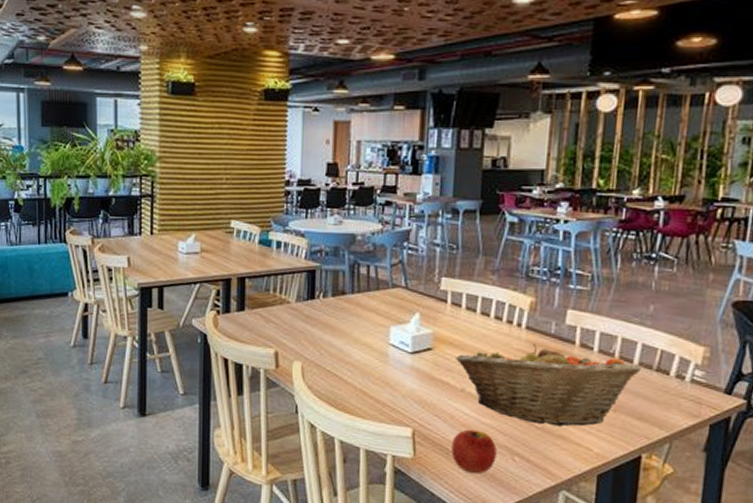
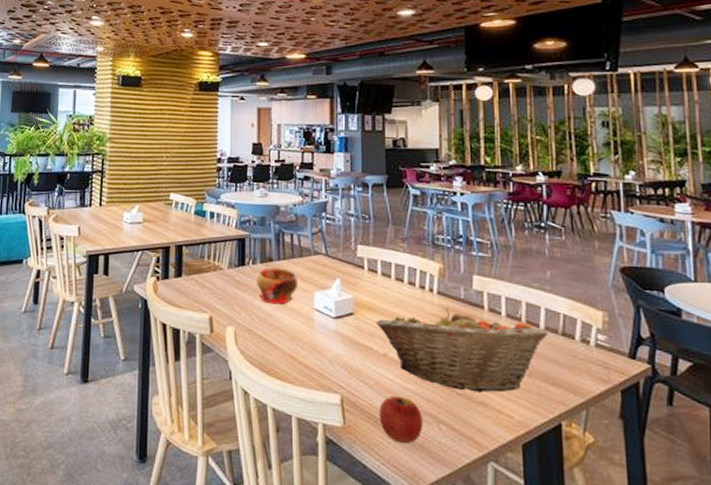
bowl: none [326,301,374,340] -> present [256,267,299,305]

